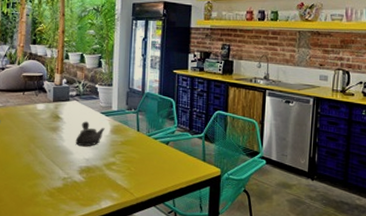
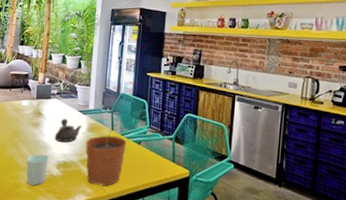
cup: none [45,160,70,193] -> present [26,154,49,186]
plant pot: none [110,124,154,190] -> present [85,123,127,187]

